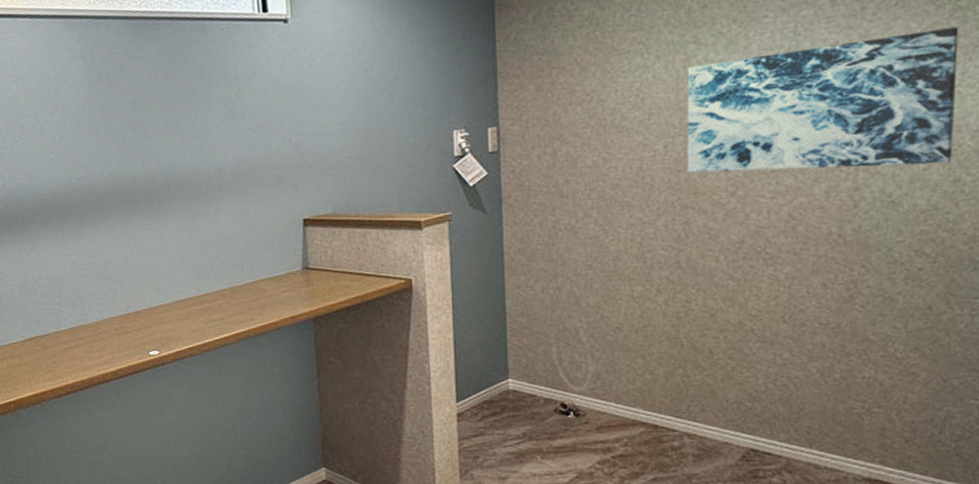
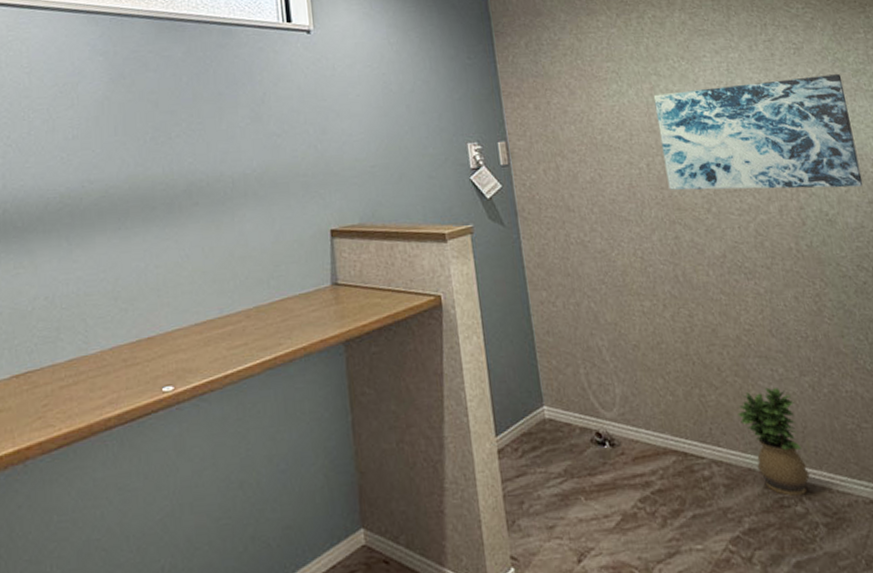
potted plant: none [724,371,795,469] -> present [738,387,810,496]

